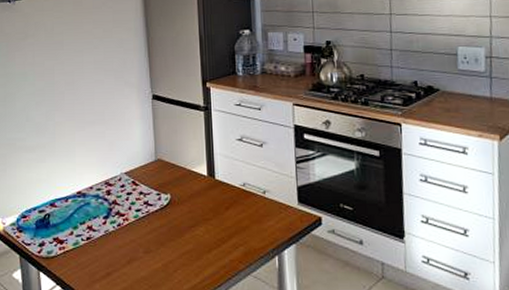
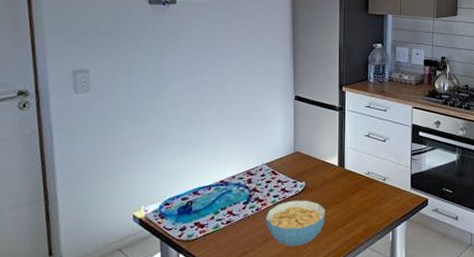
cereal bowl: none [129,215,196,269] -> present [266,200,325,246]

